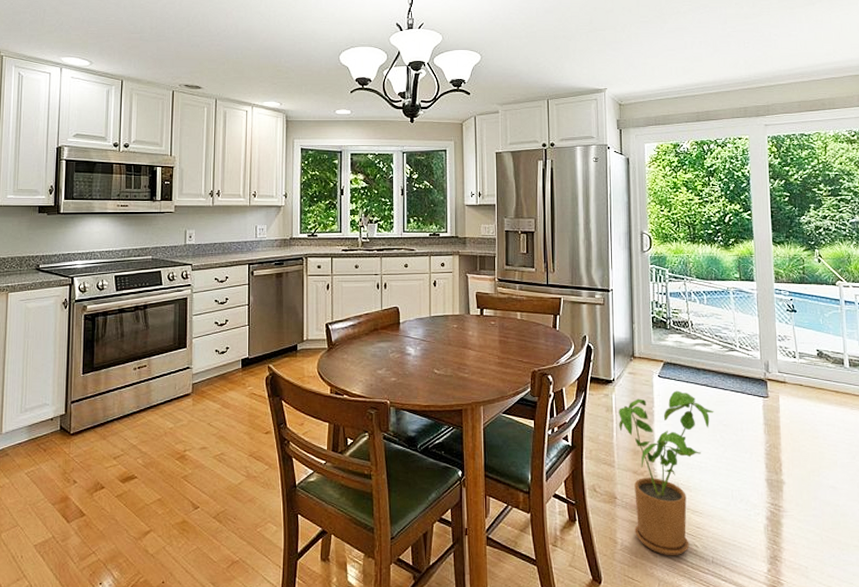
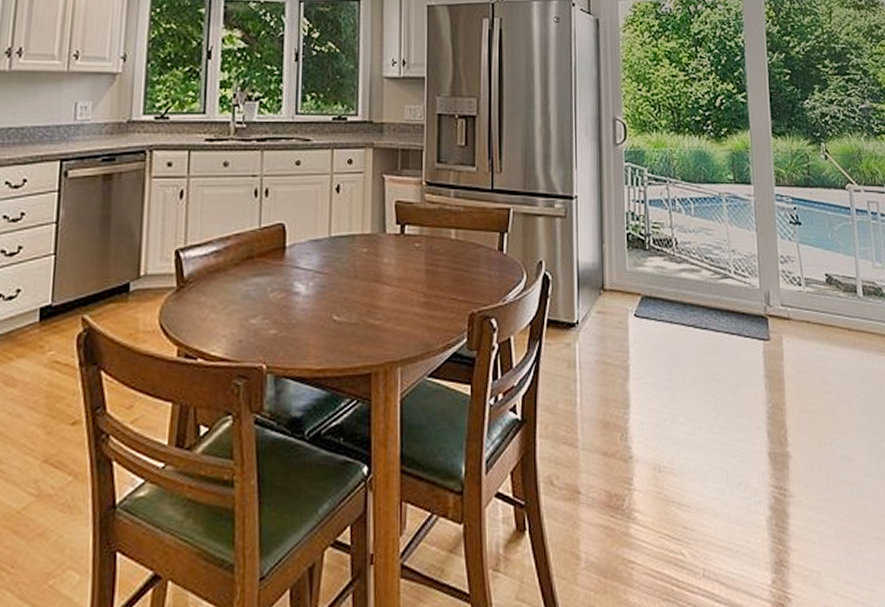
house plant: present [619,390,714,556] -> none [584,334,704,573]

